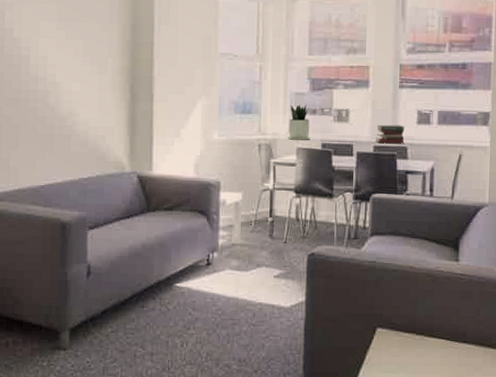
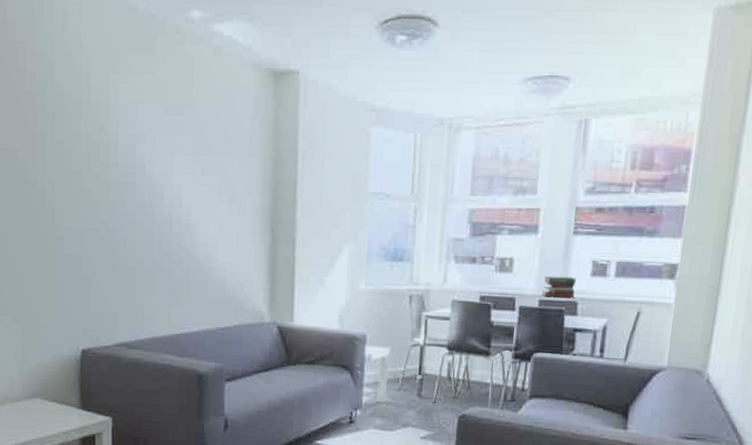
planter: present [287,105,311,141] -> none [442,252,468,293]

